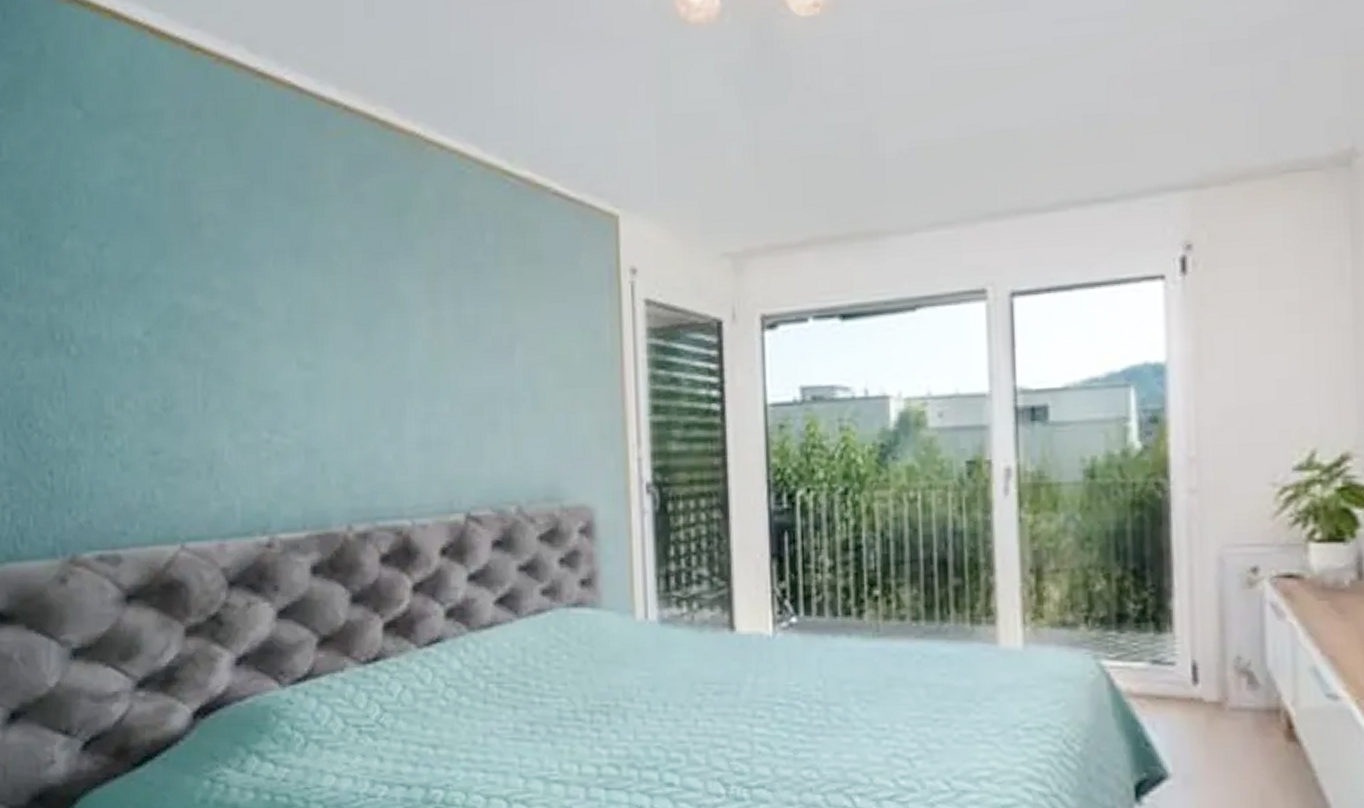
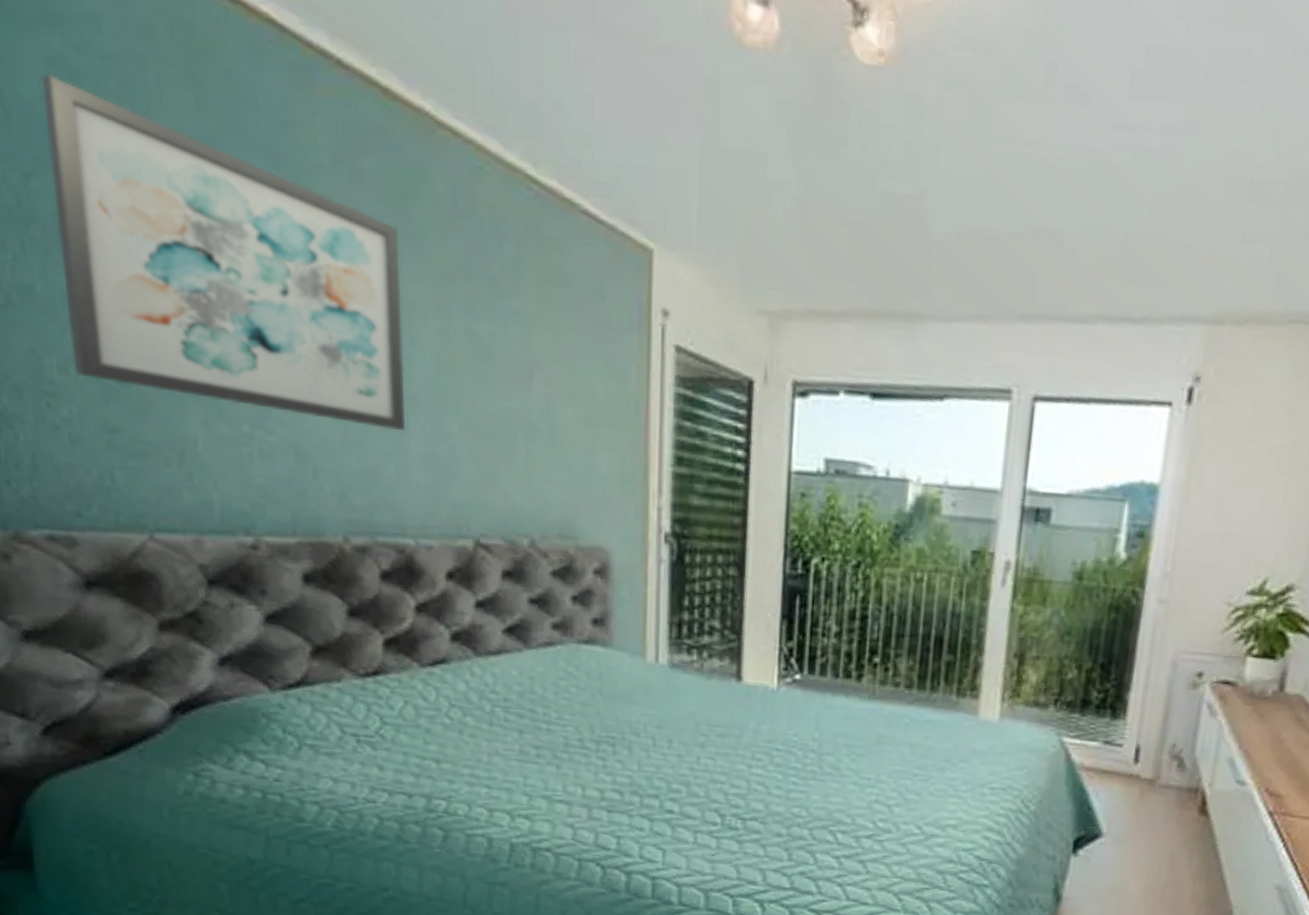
wall art: none [116,163,401,419] -> present [41,74,405,431]

